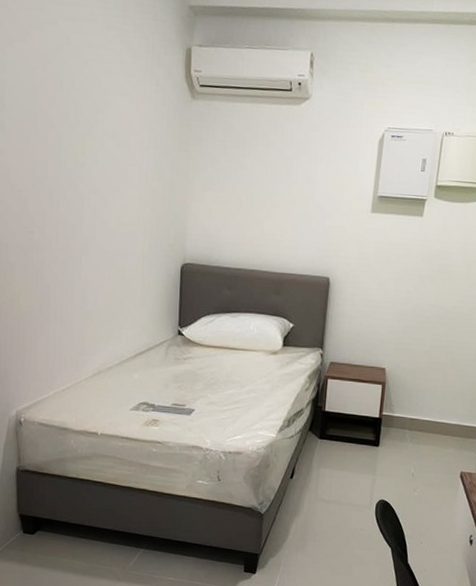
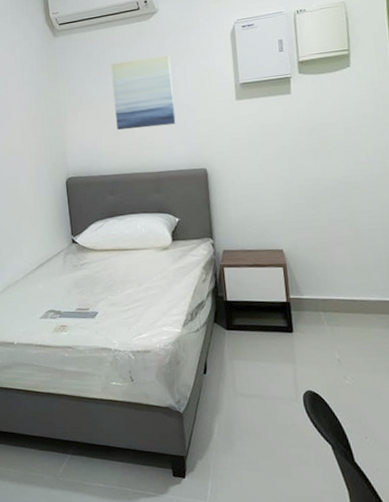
wall art: none [246,145,315,226] -> present [111,55,176,130]

